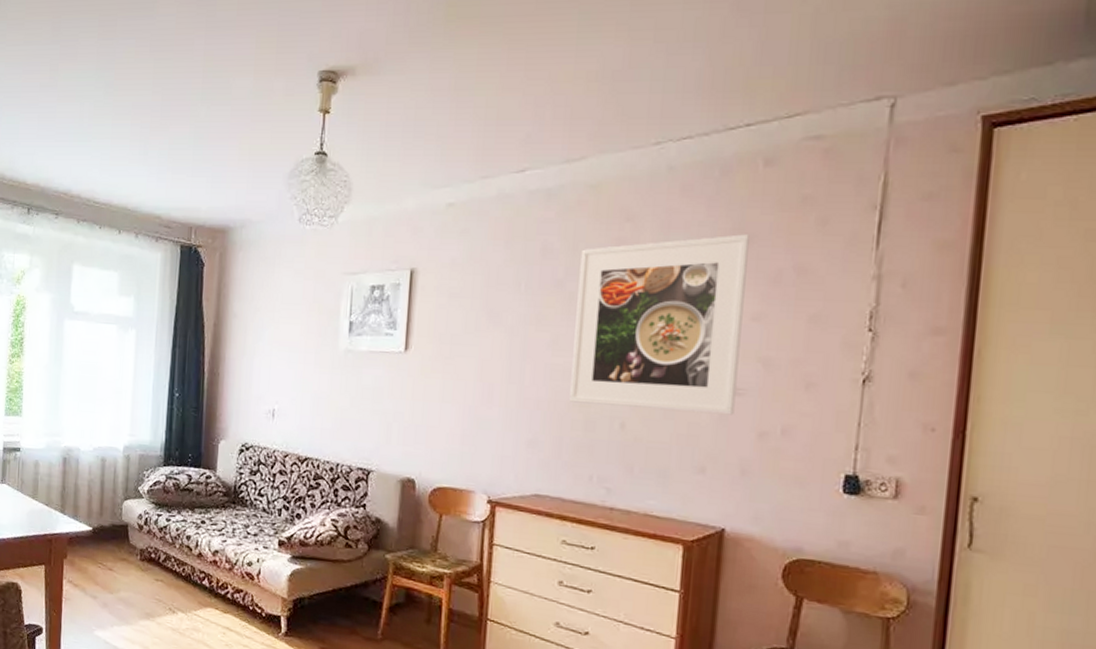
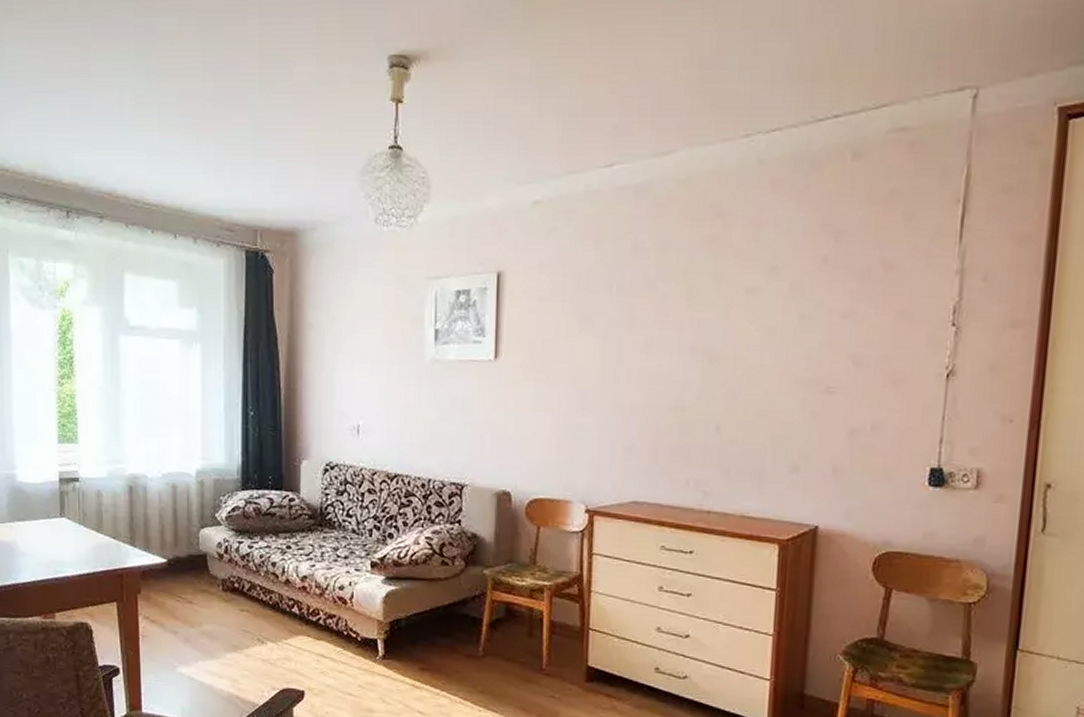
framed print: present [569,234,750,415] -> none [665,230,839,414]

